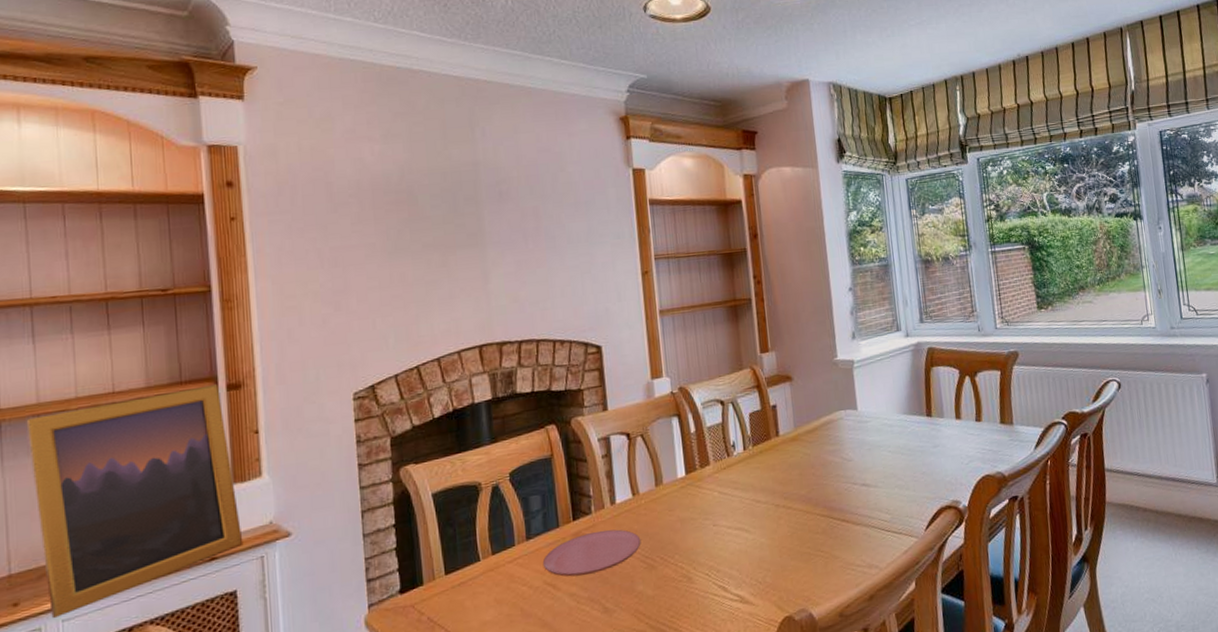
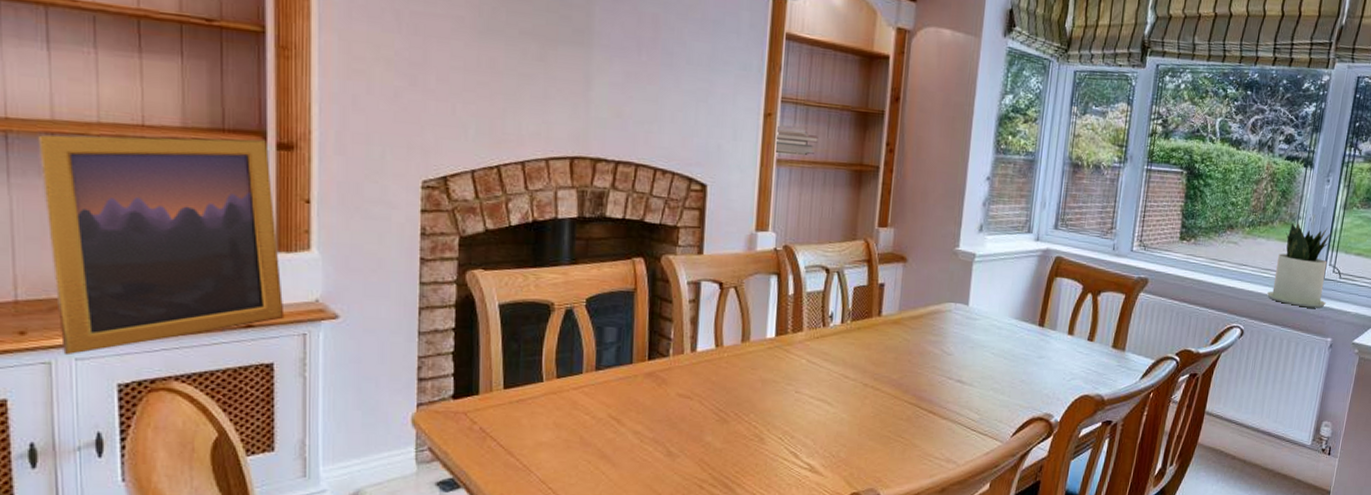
plate: present [542,529,641,577] -> none [609,375,717,416]
books: none [653,277,693,304] -> present [774,125,818,155]
planter: none [1133,270,1192,350] -> present [1267,223,1331,308]

